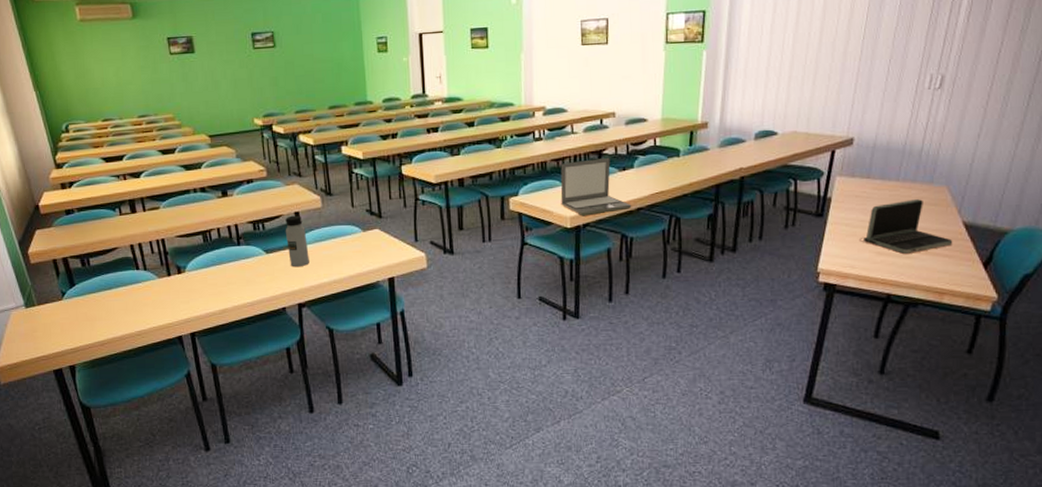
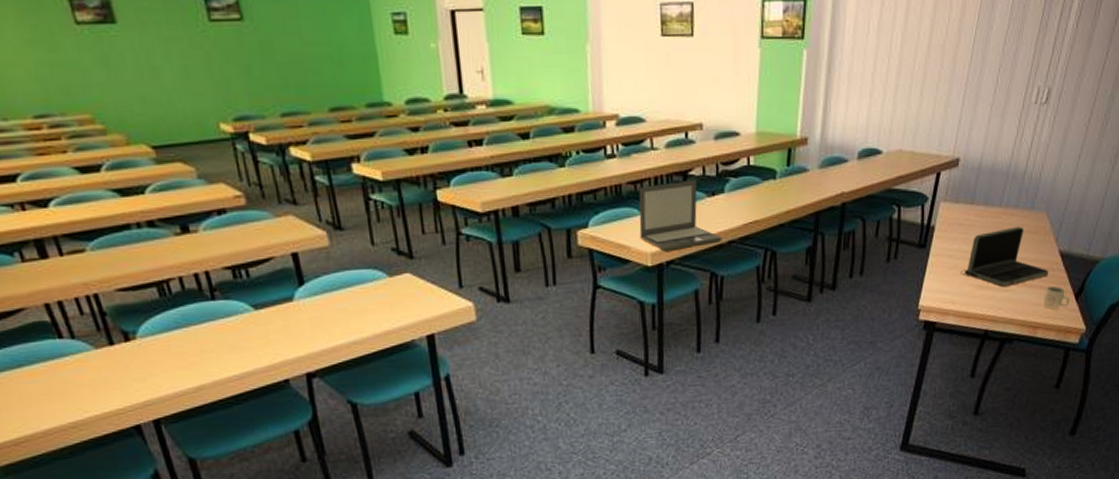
water bottle: present [285,215,309,268] -> none [279,257,318,327]
mug: none [947,254,979,279] -> present [1042,285,1071,311]

